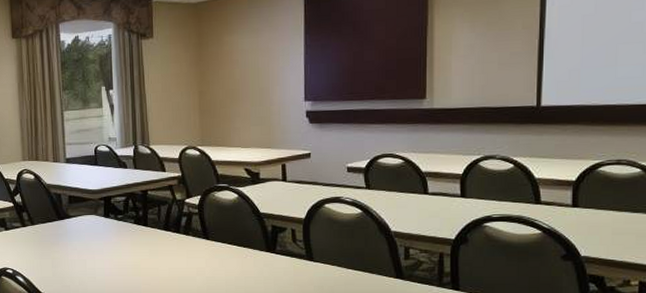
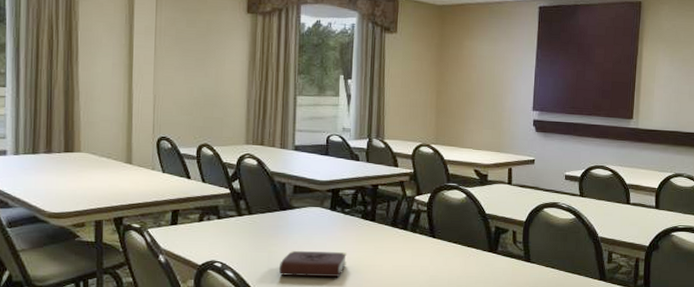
book: none [63,256,124,280] -> present [279,250,347,277]

